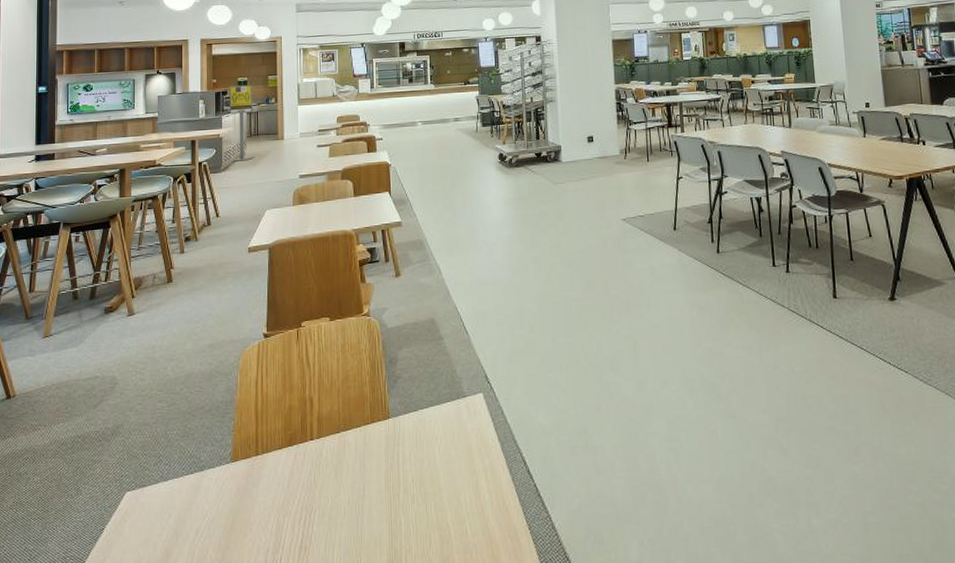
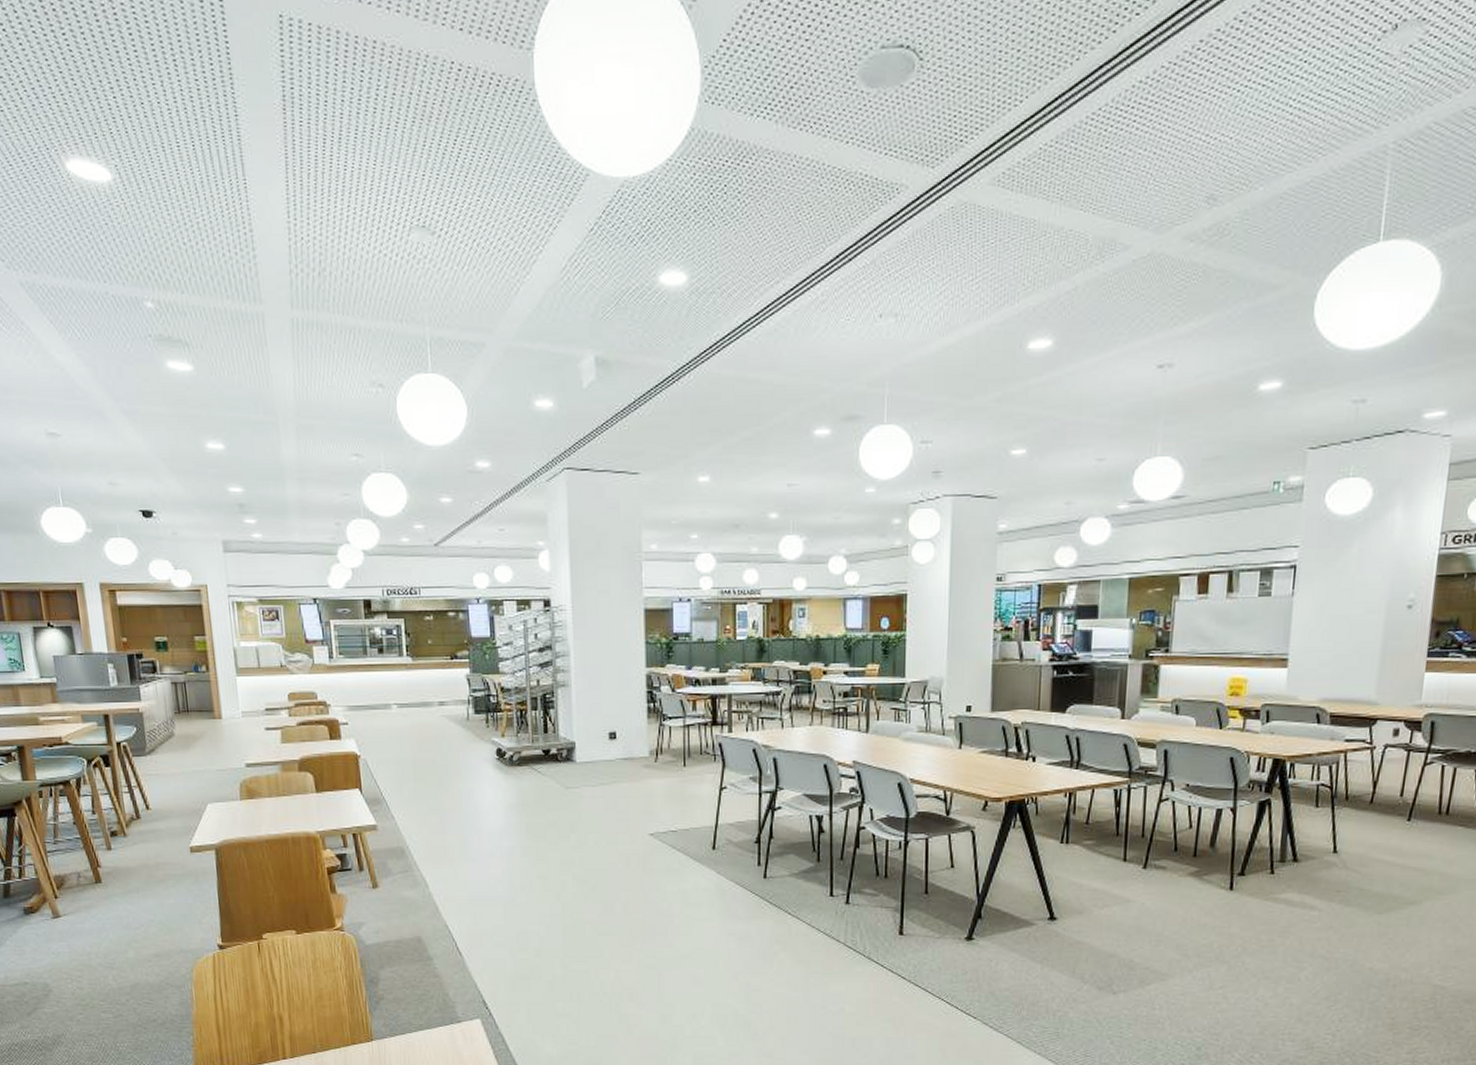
sign stand: present [229,84,255,162] -> none [145,646,188,743]

